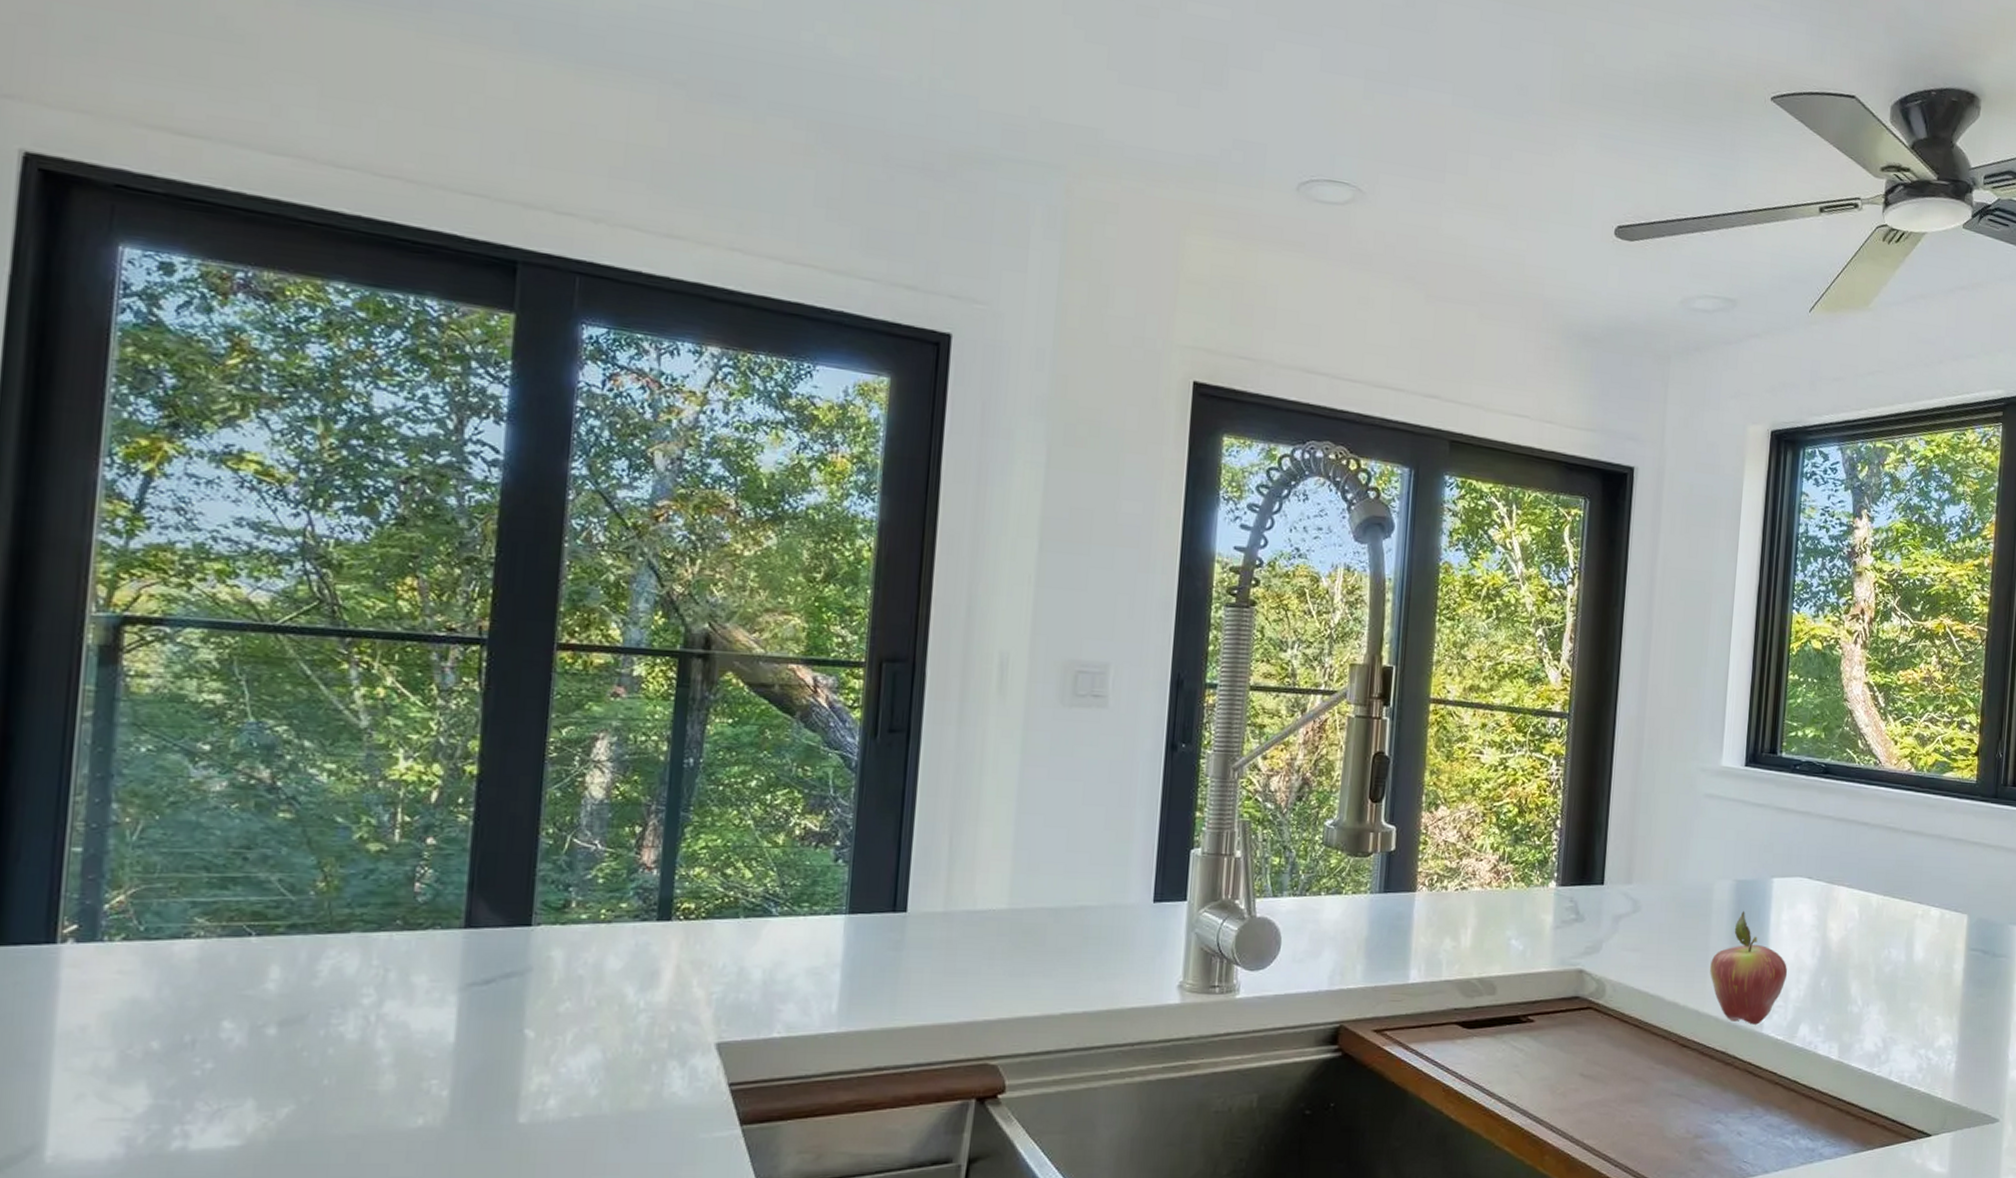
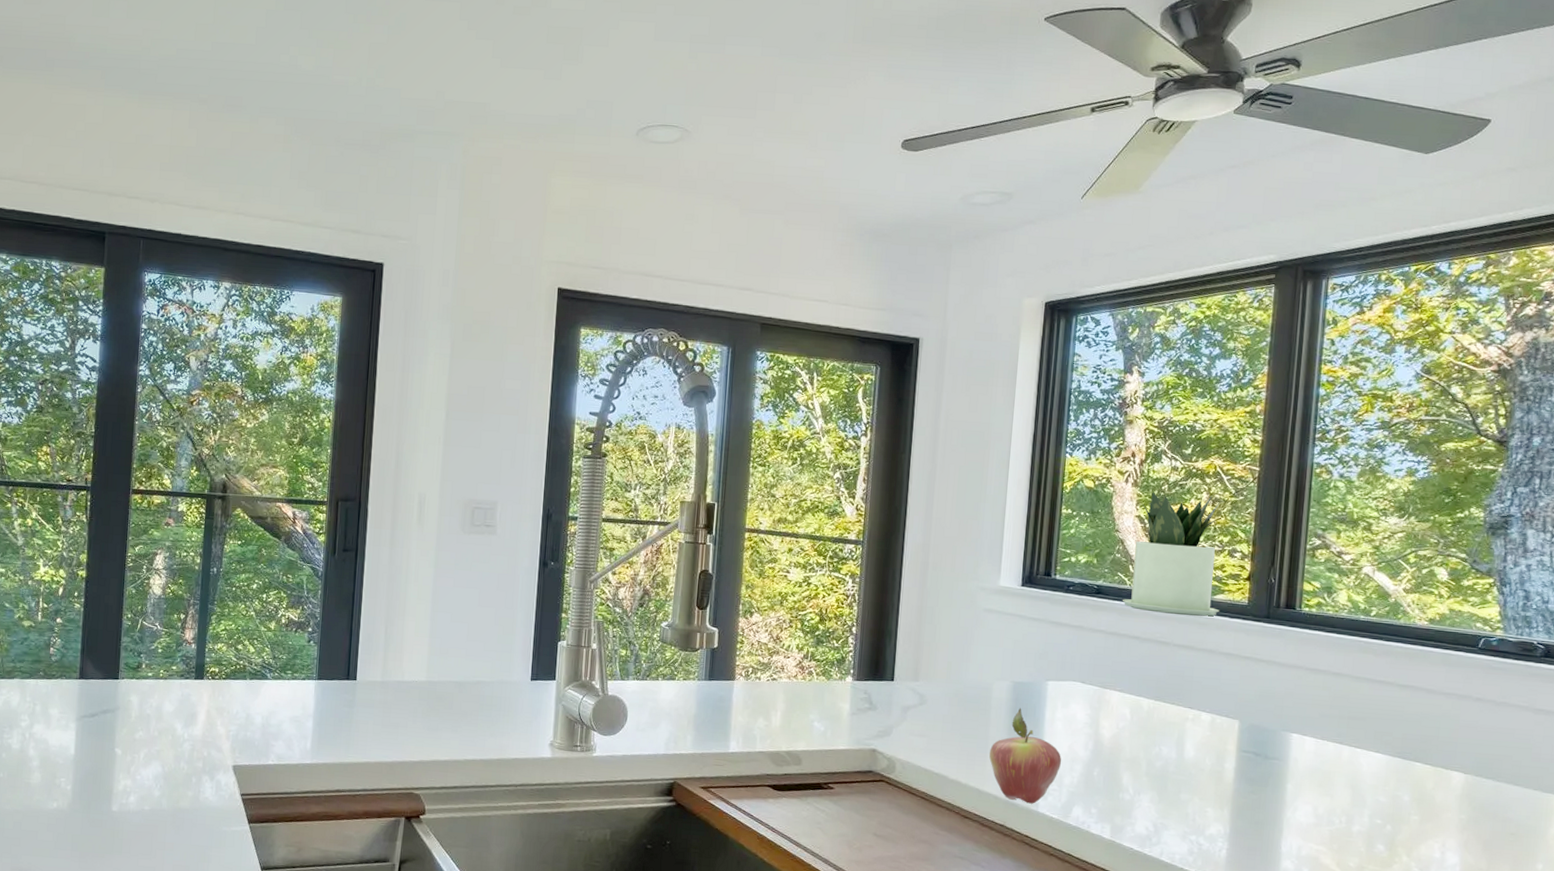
planter: none [1850,655,1949,798] -> present [1122,492,1220,617]

